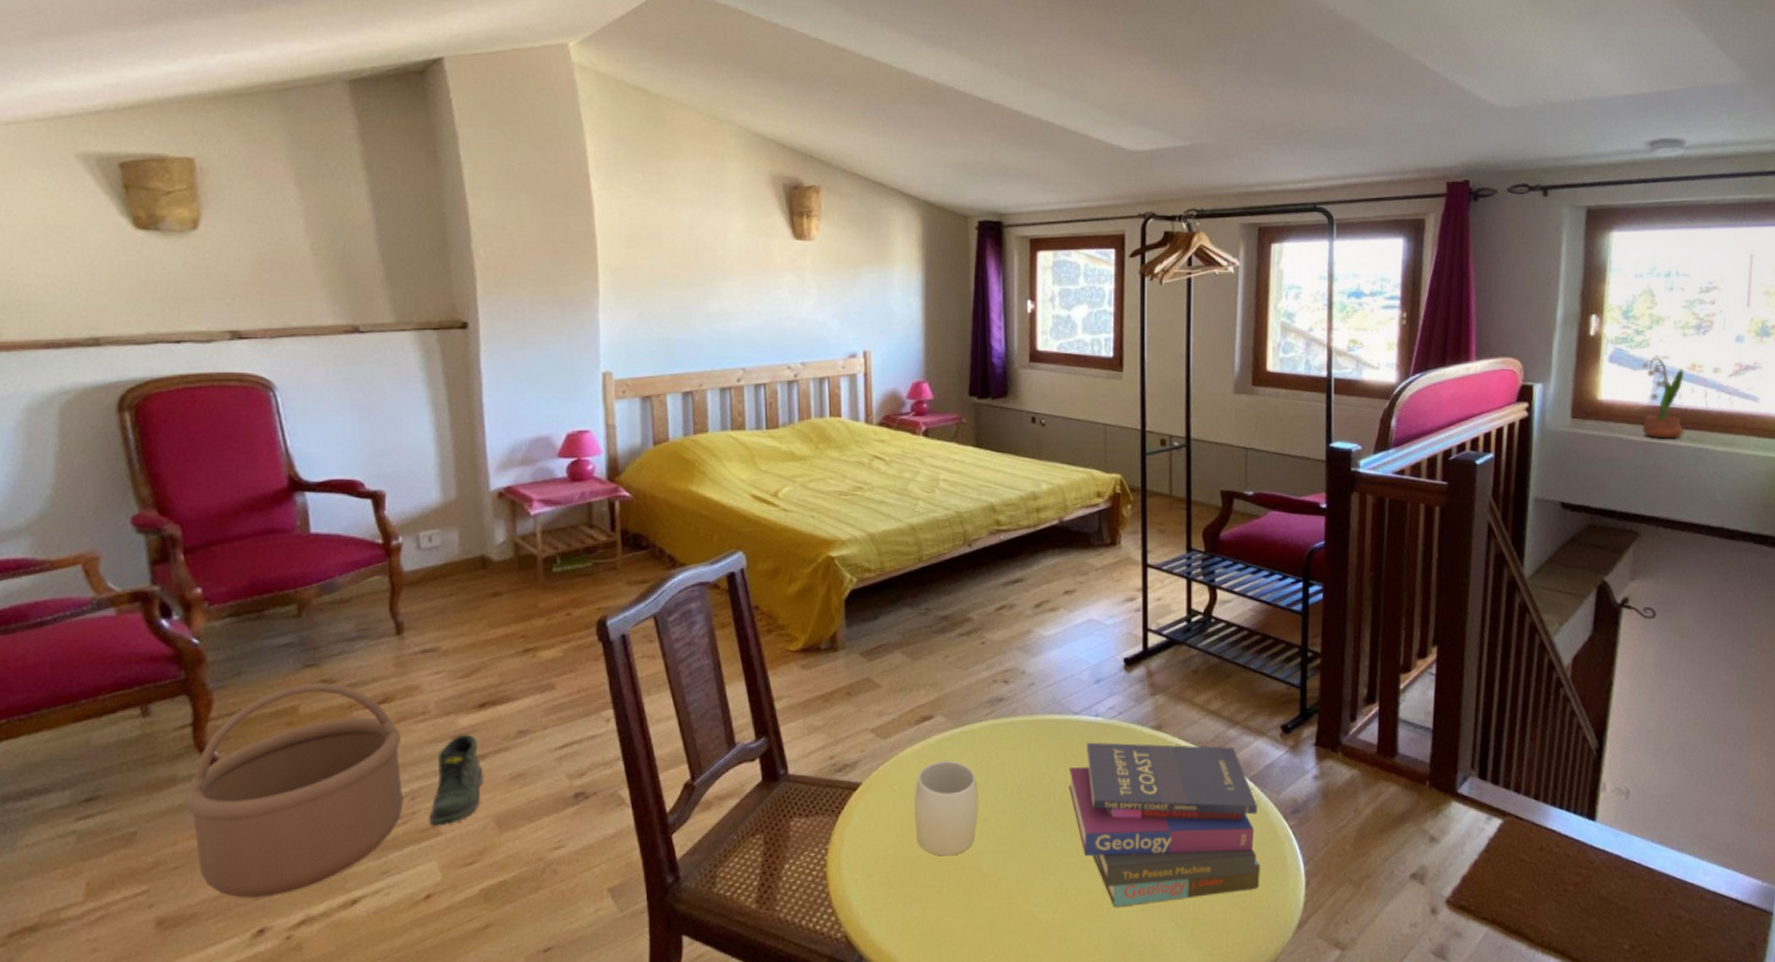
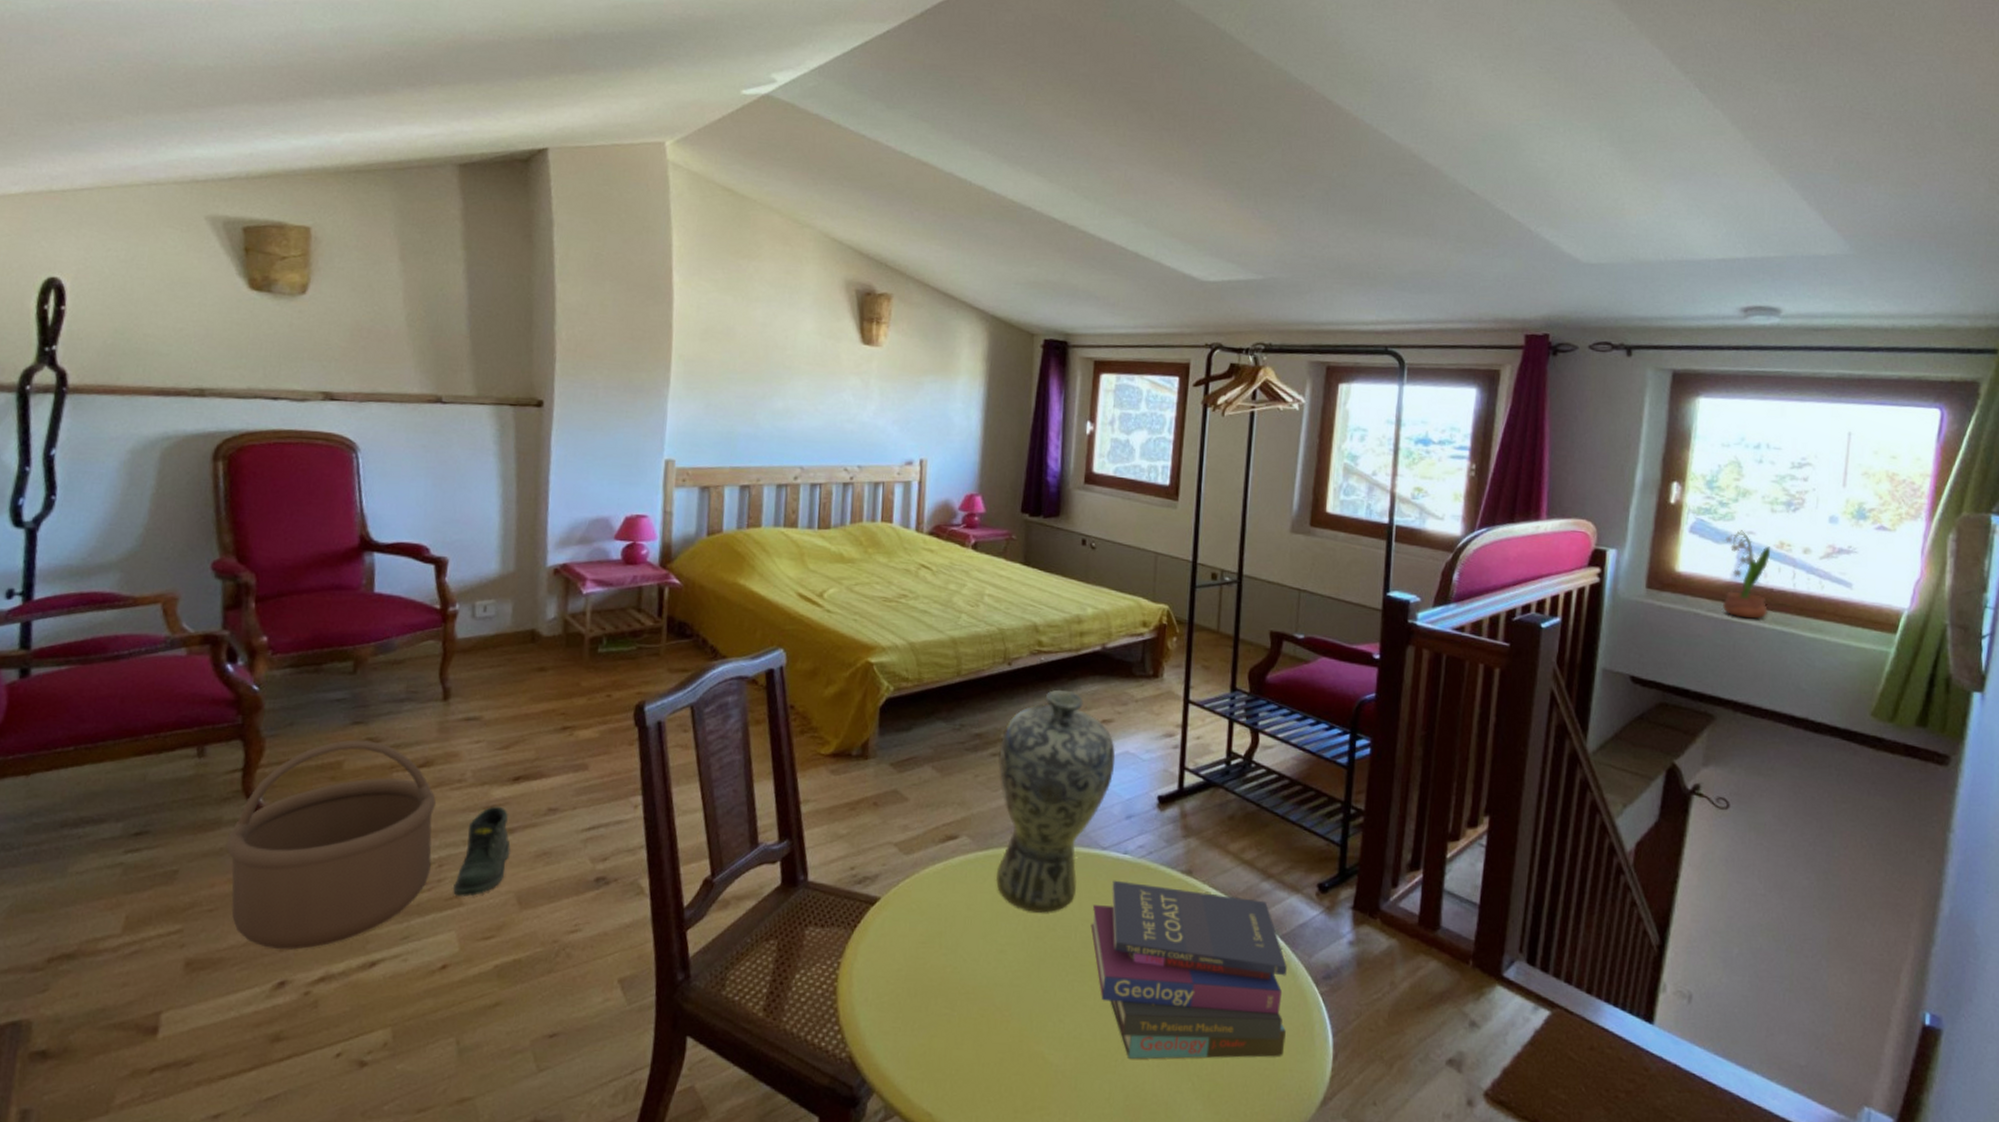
mug: present [913,760,978,856] -> none [930,883,998,985]
vase: none [967,565,1081,781] -> present [995,689,1116,913]

